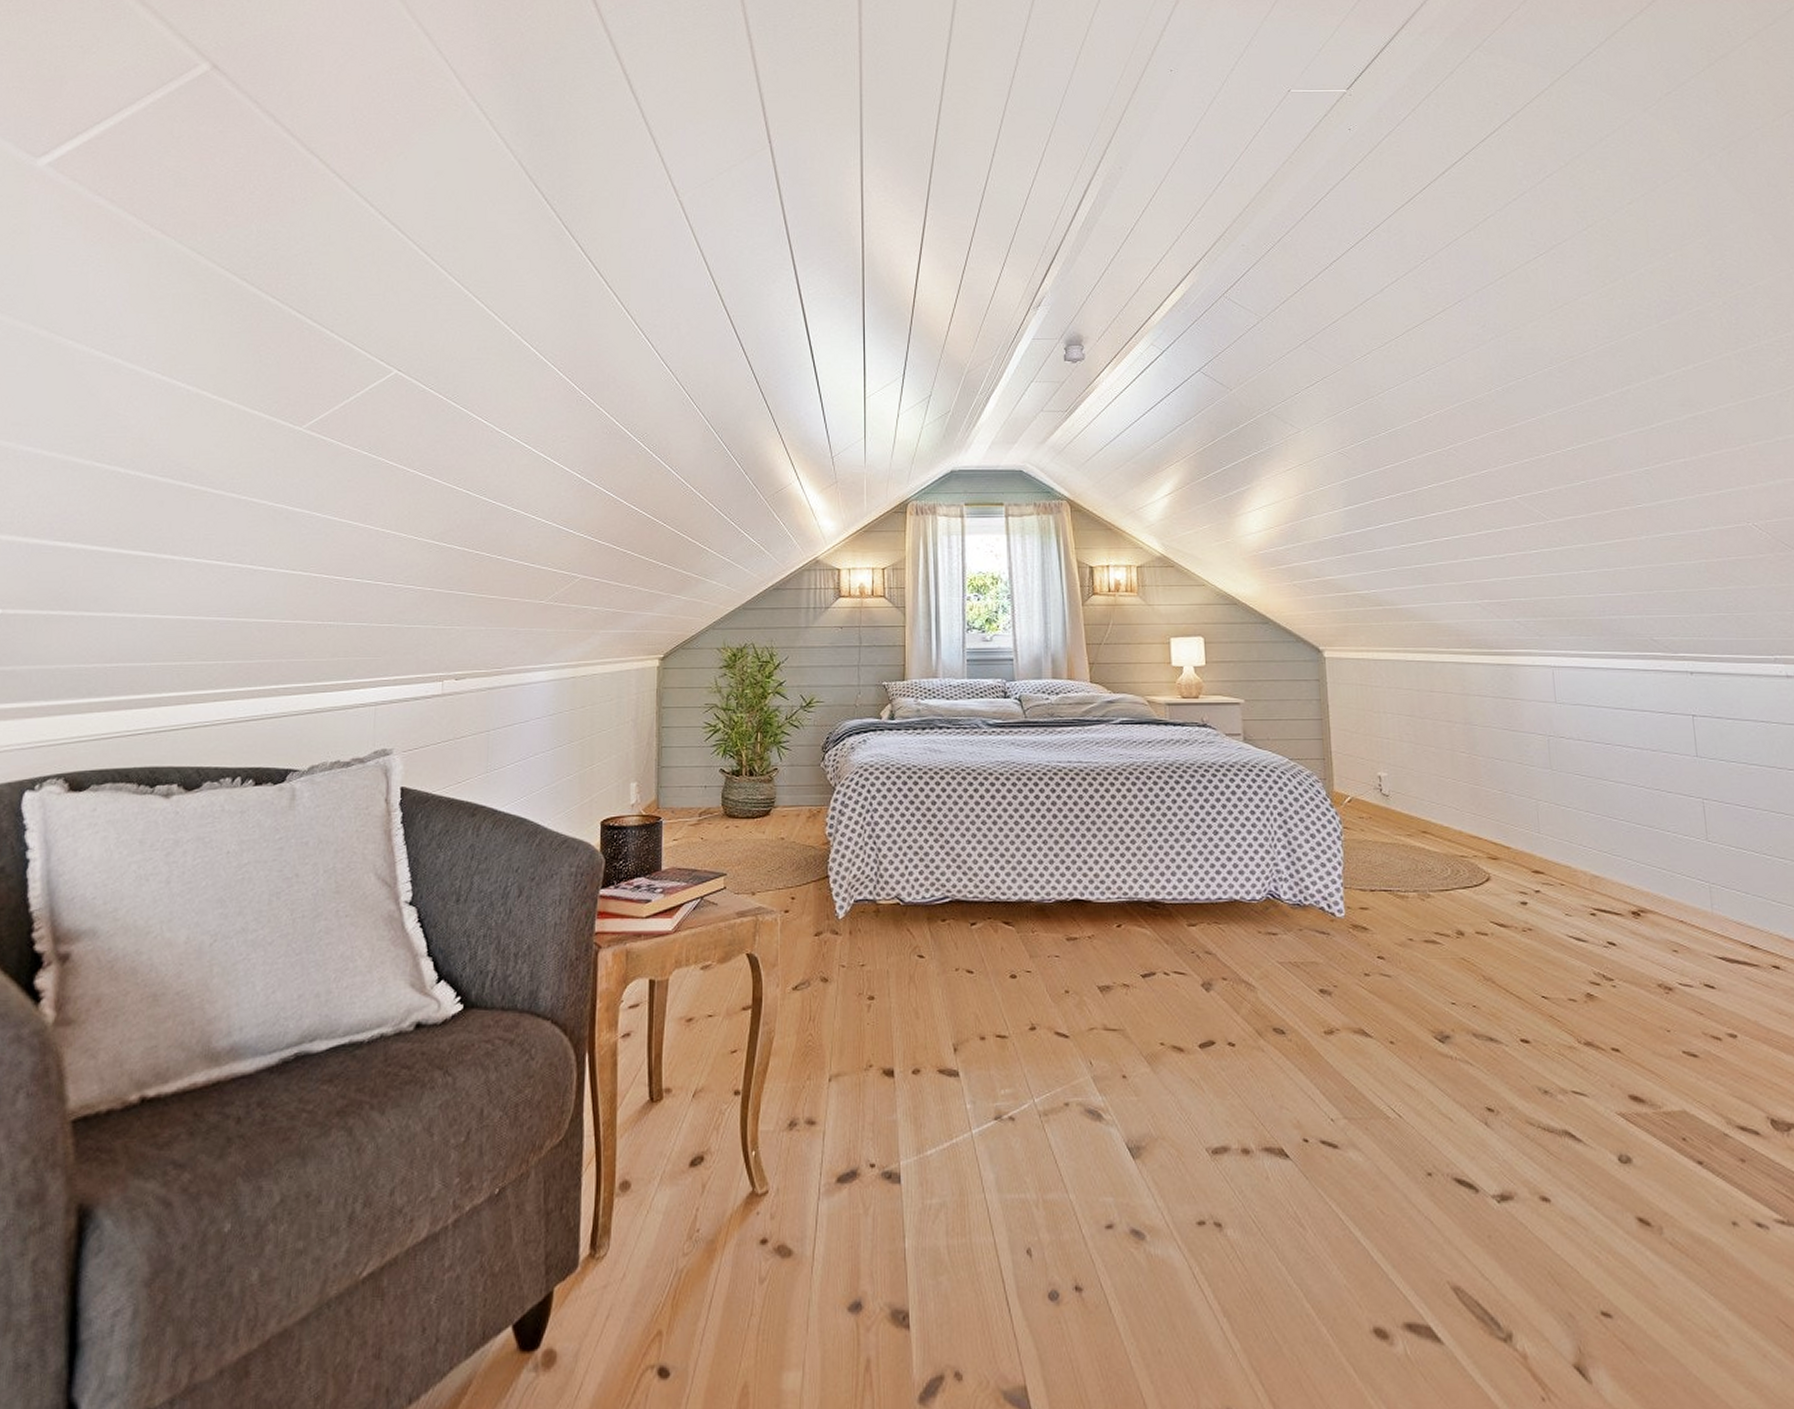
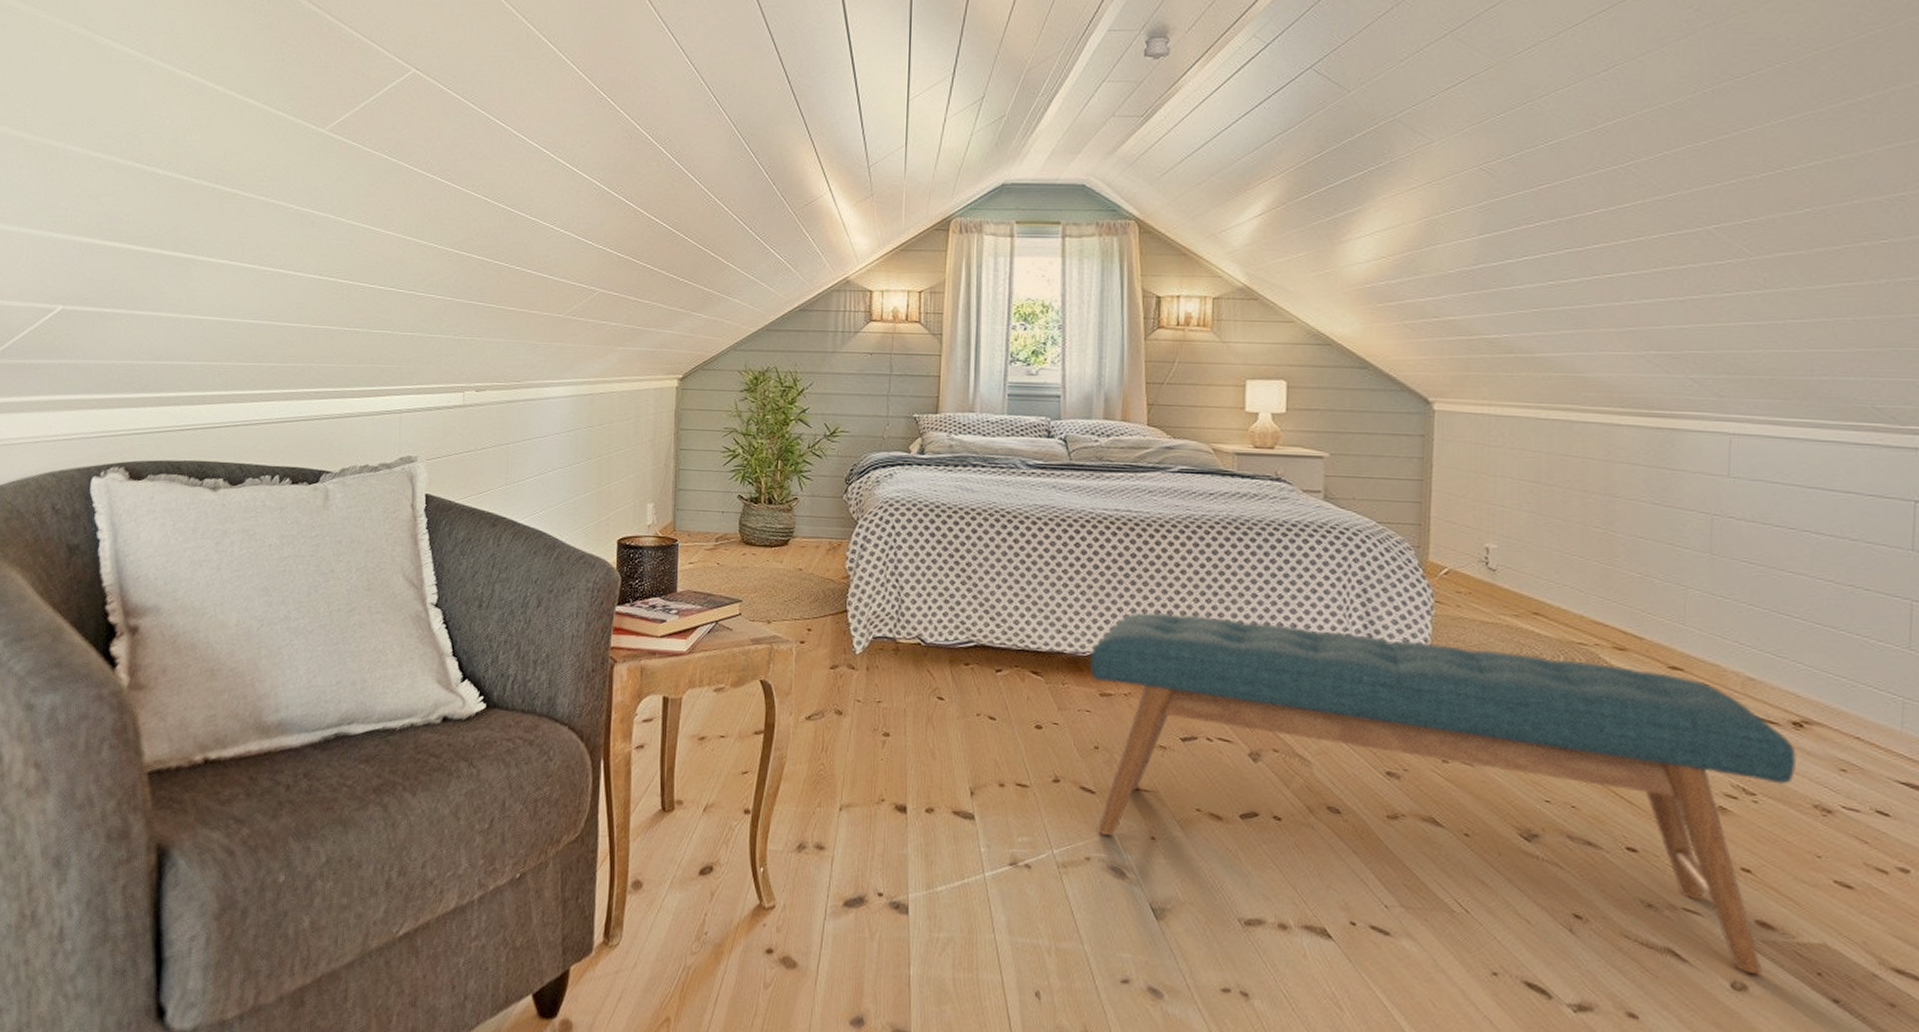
bench: none [1055,855,1641,1146] -> present [1089,612,1796,975]

